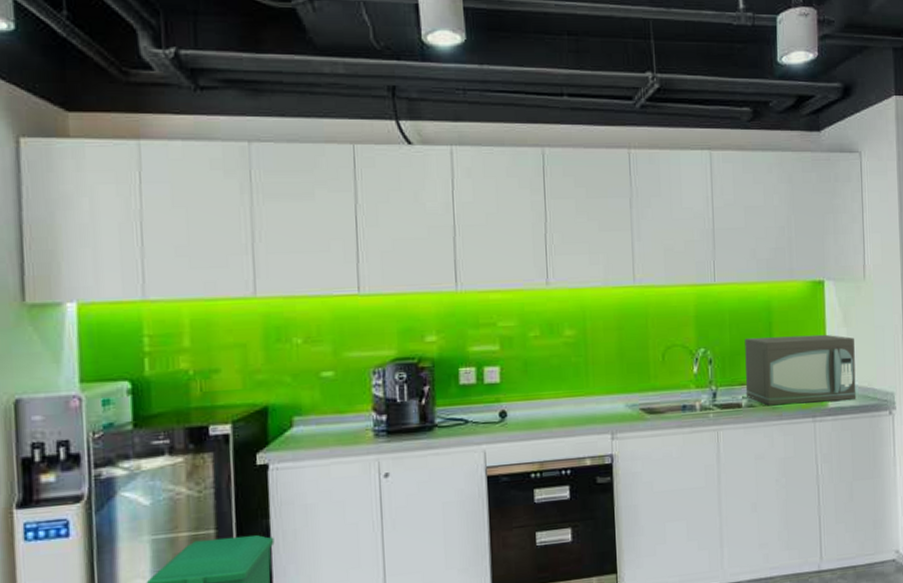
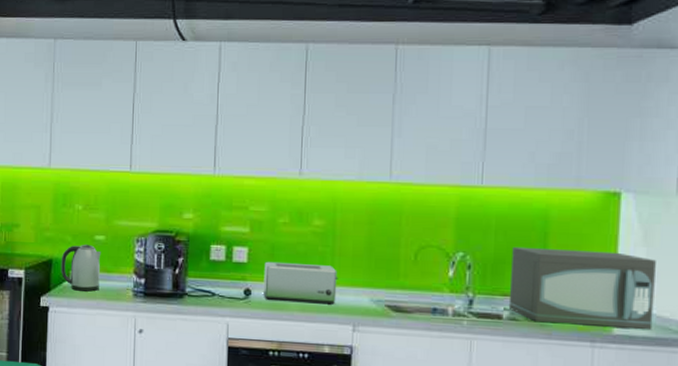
kettle: none [279,384,332,440] -> present [61,245,101,292]
toaster: none [518,375,594,419] -> present [263,261,339,305]

